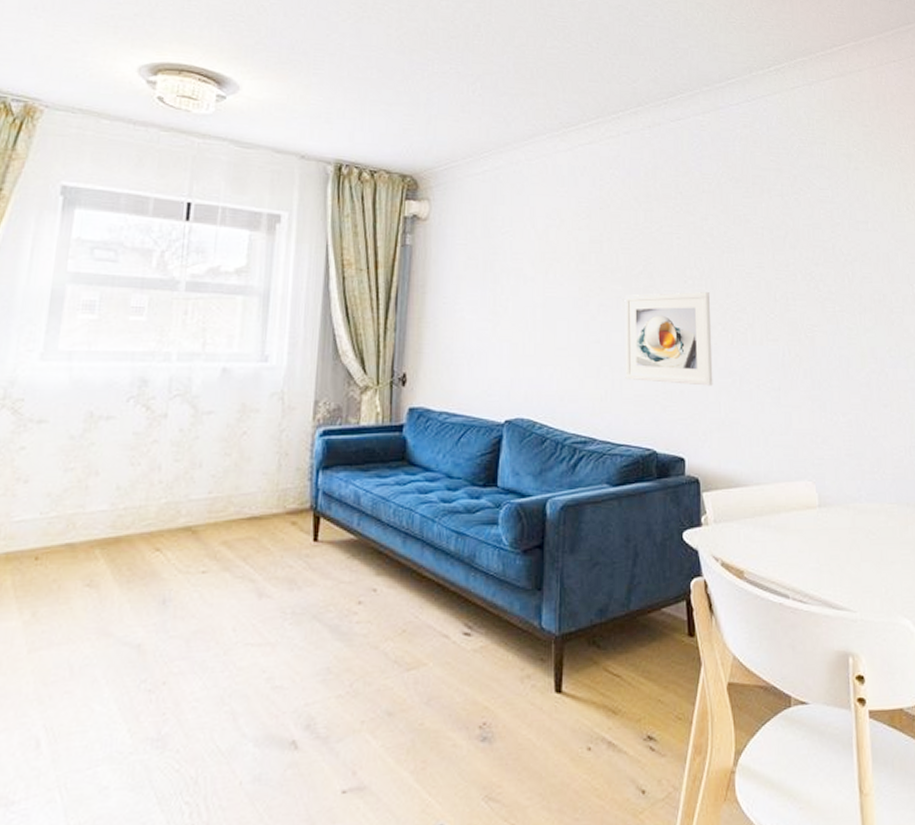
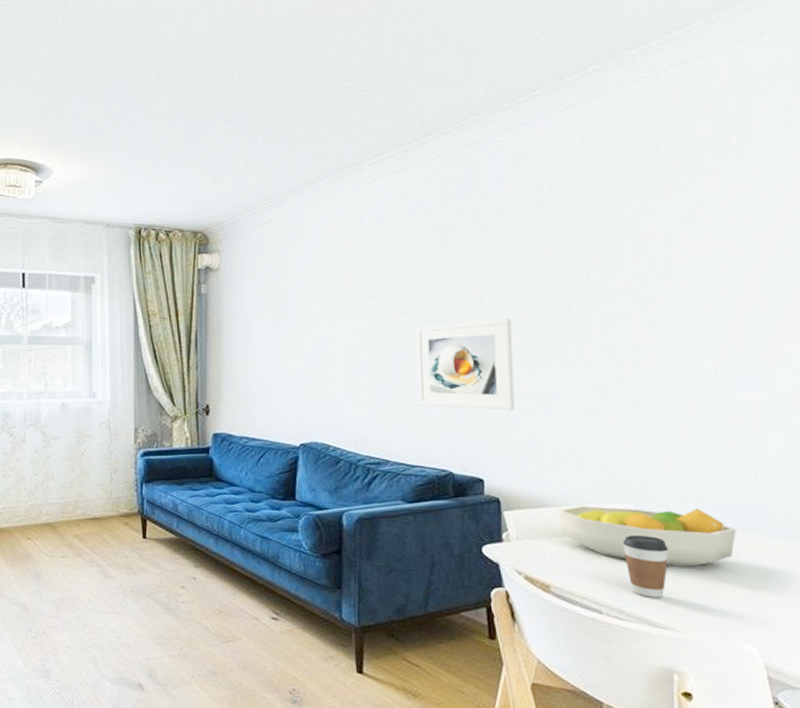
fruit bowl: none [750,483,893,544] -> present [557,505,737,567]
coffee cup: none [804,513,842,578] -> present [622,535,669,598]

